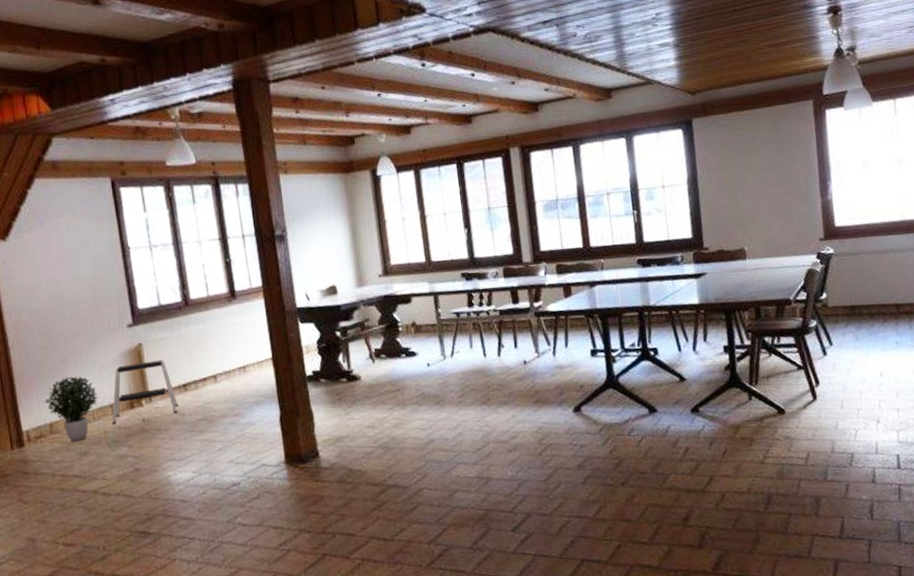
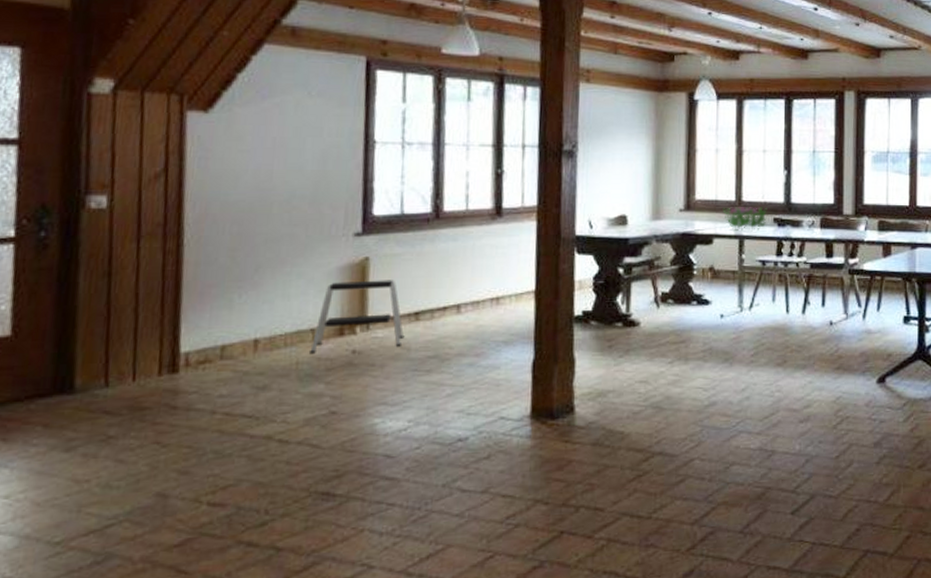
potted plant: present [45,376,98,442] -> none [220,288,297,372]
flower arrangement: none [415,264,456,289] -> present [722,206,767,231]

